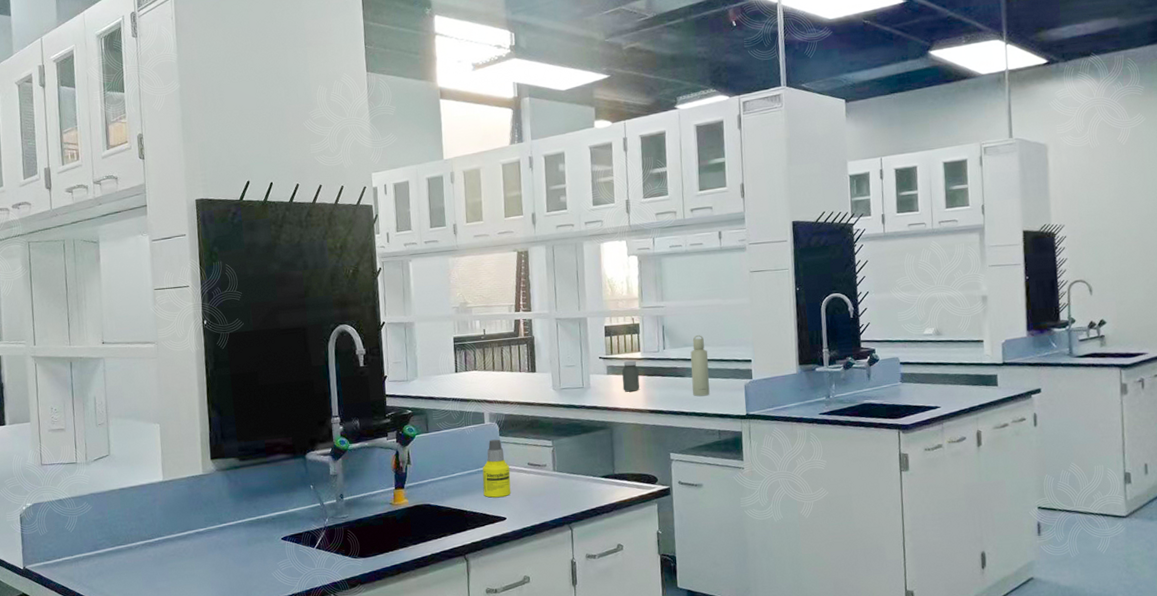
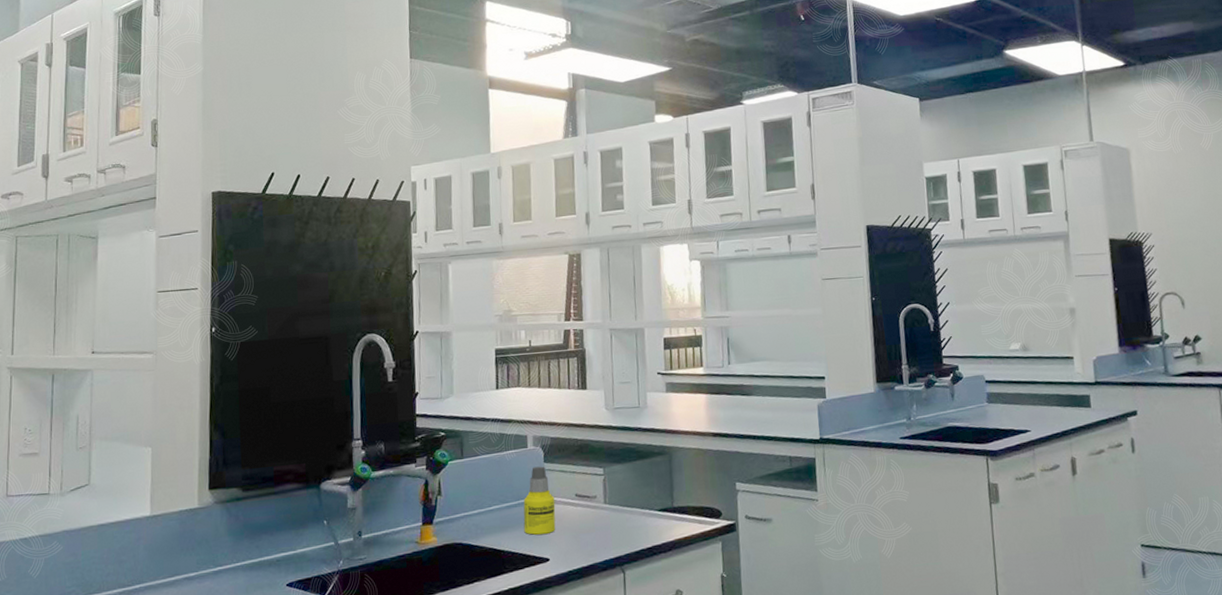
jar: present [622,360,640,392] -> none [682,376,703,413]
bottle: present [690,335,710,397] -> none [758,348,780,418]

